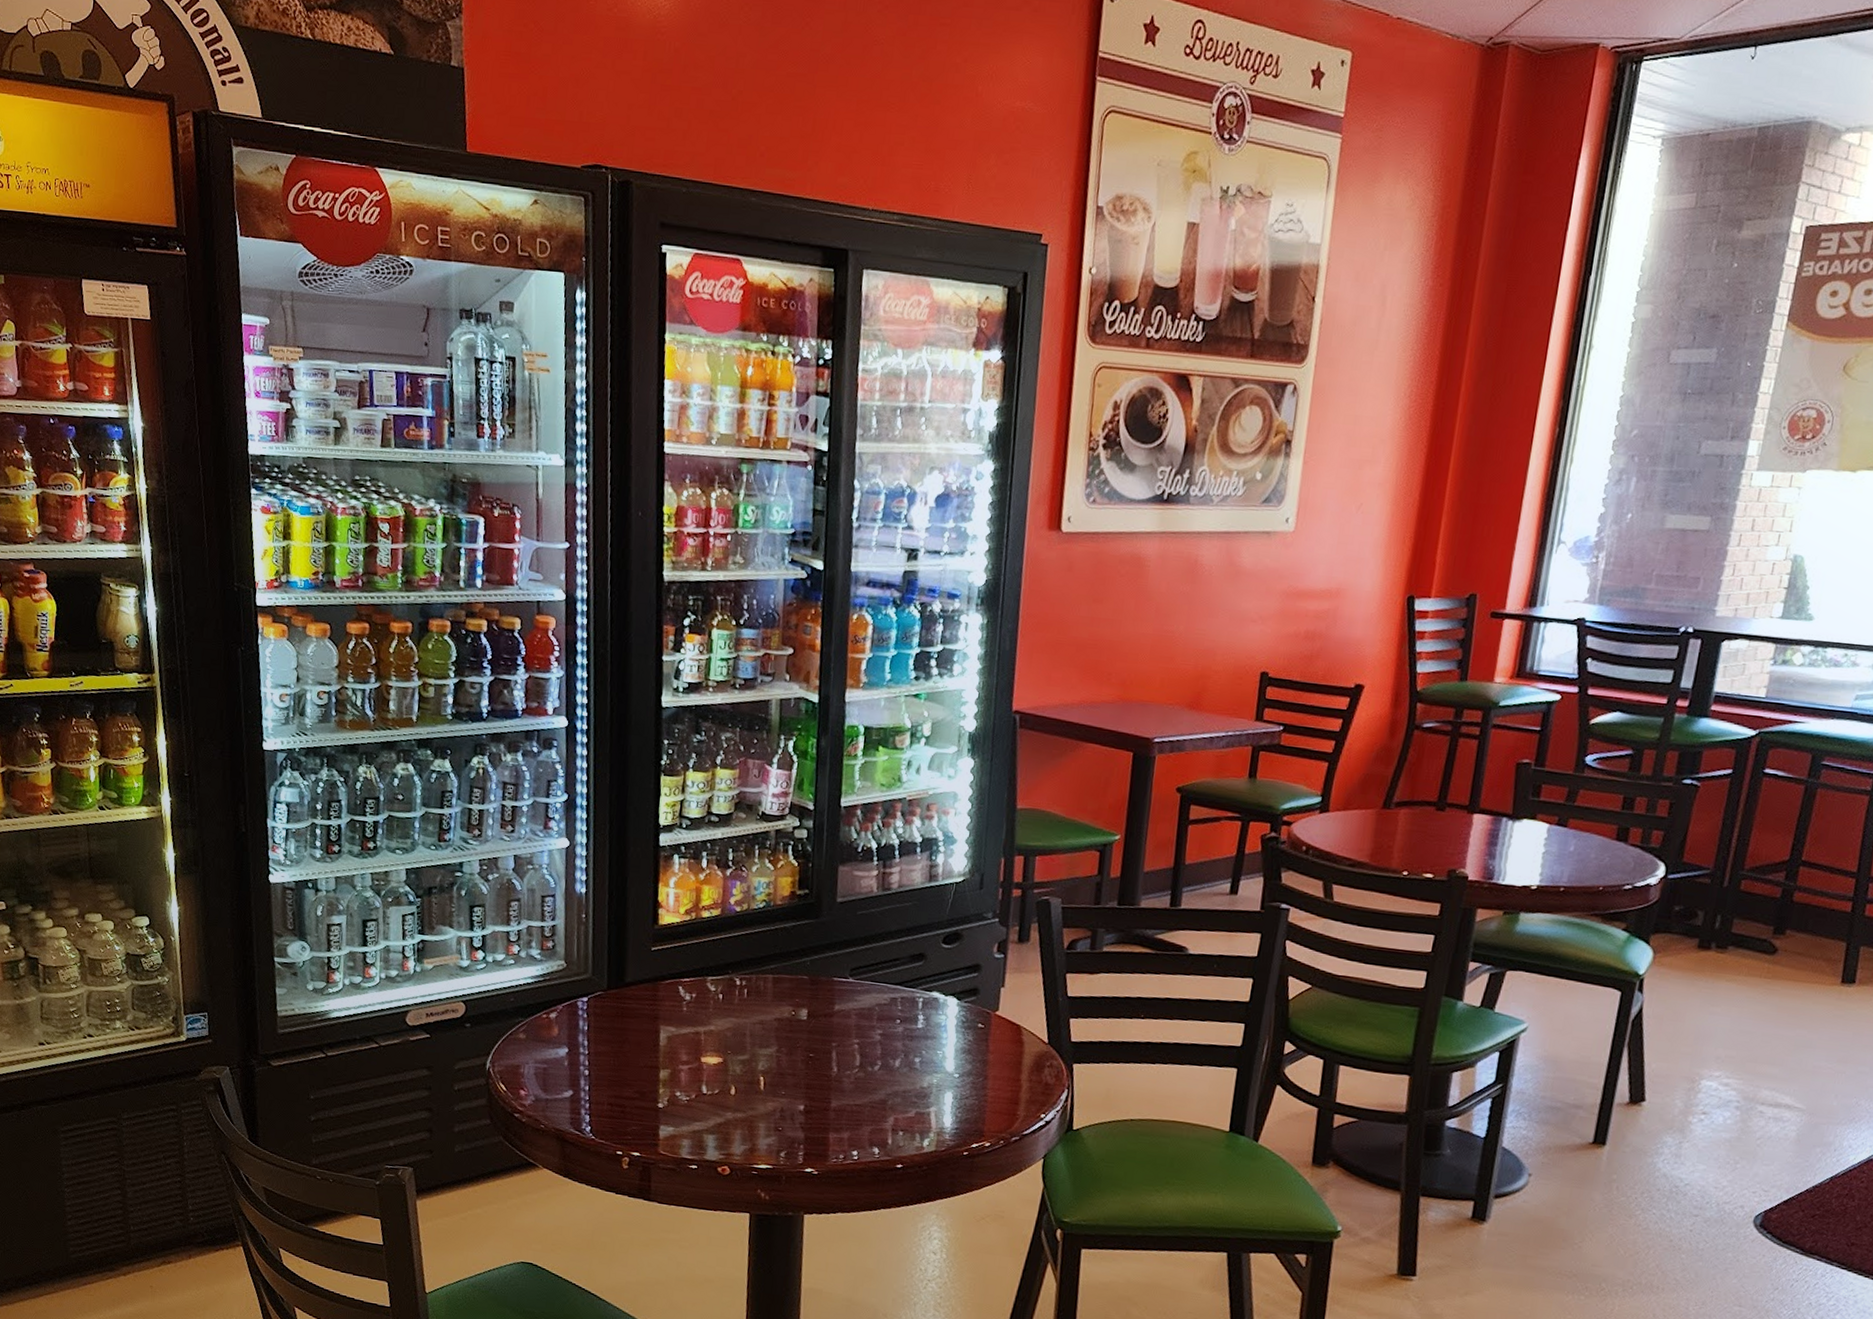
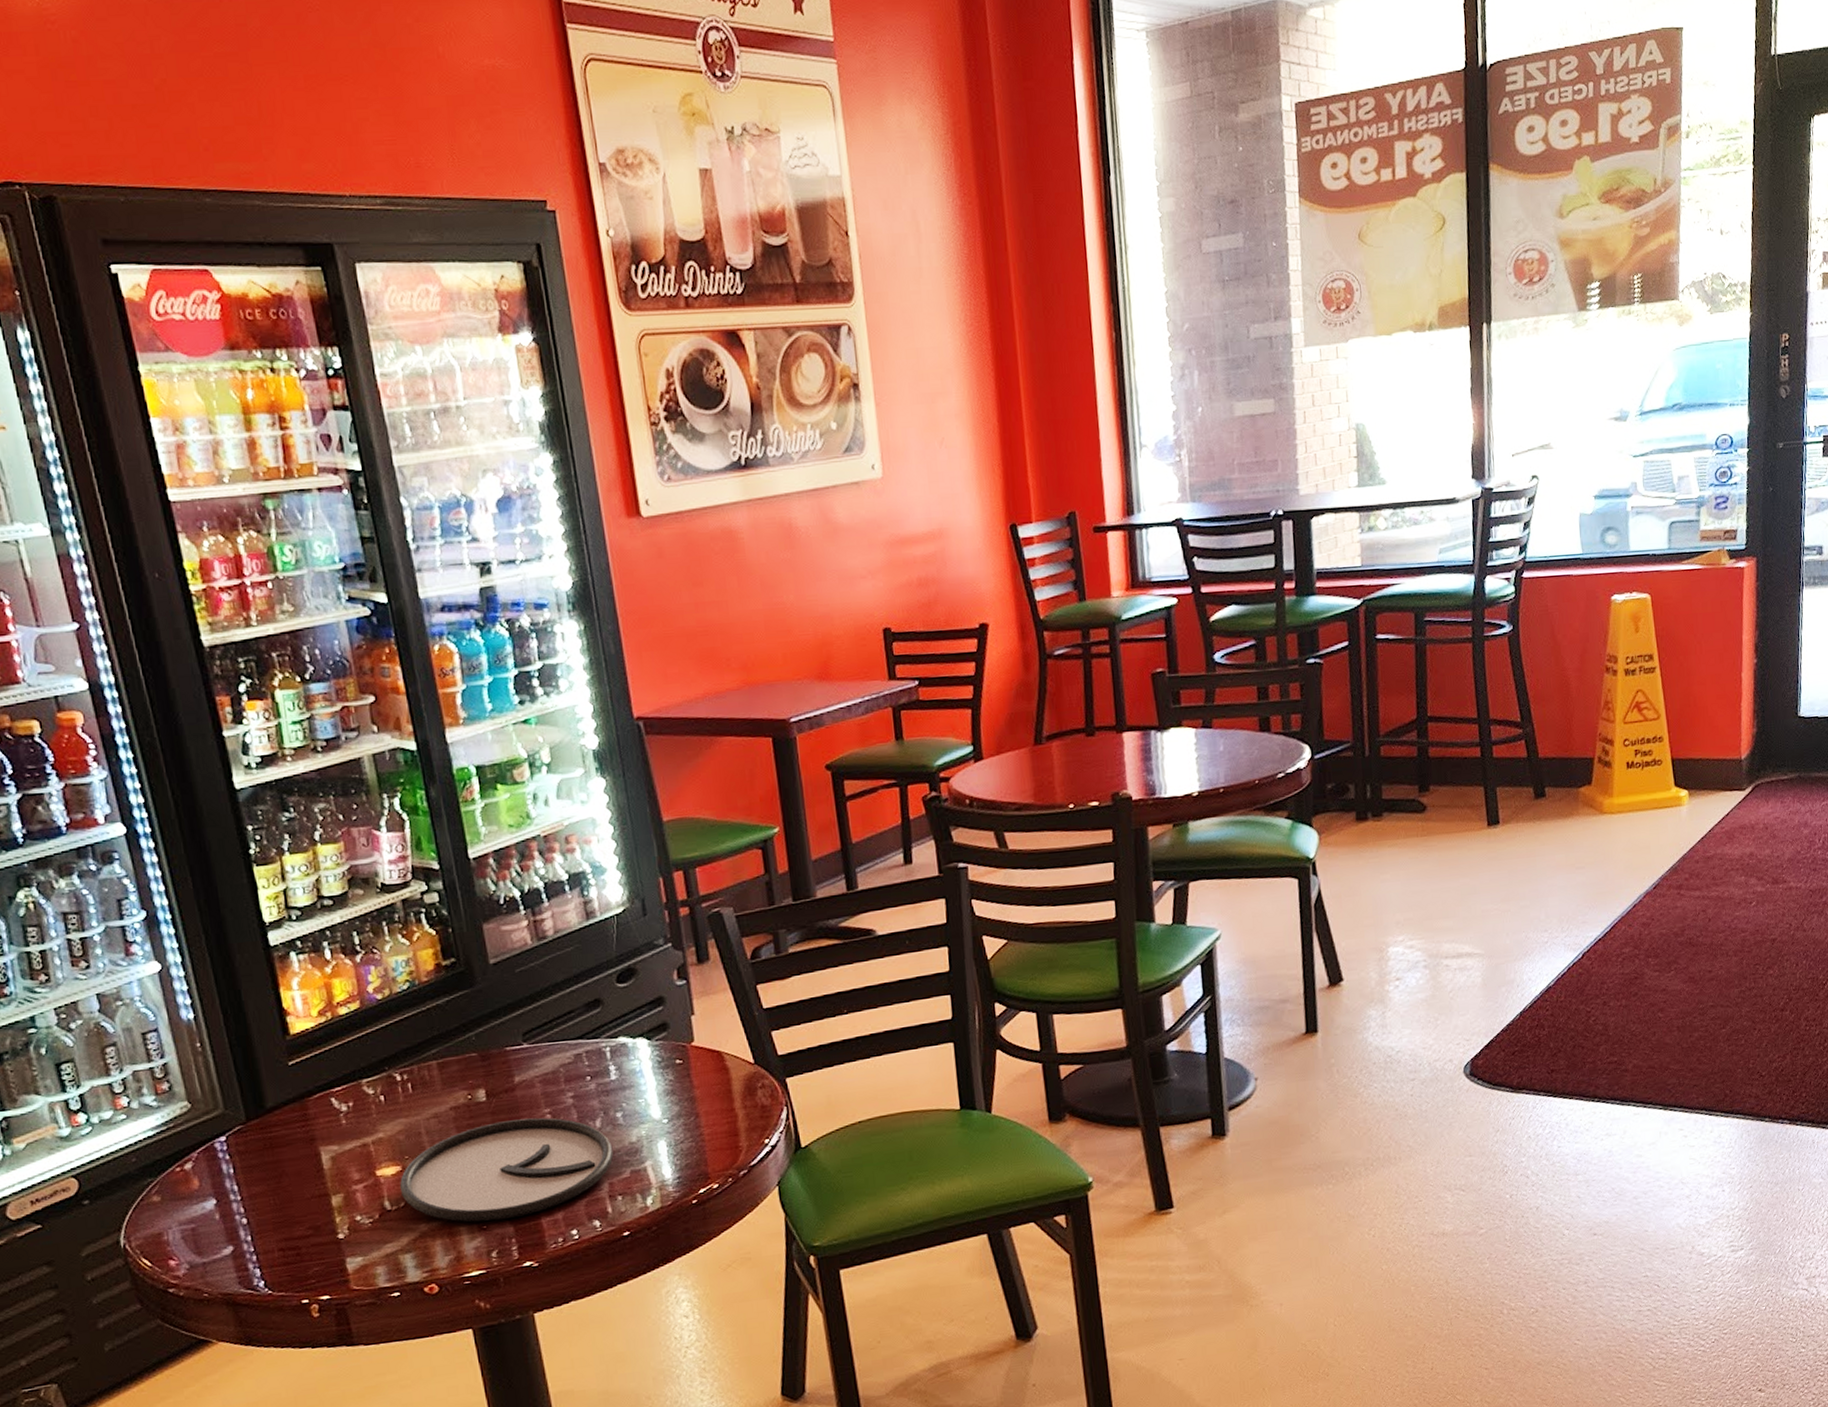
plate: none [717,1040,905,1128] -> present [399,1117,614,1222]

